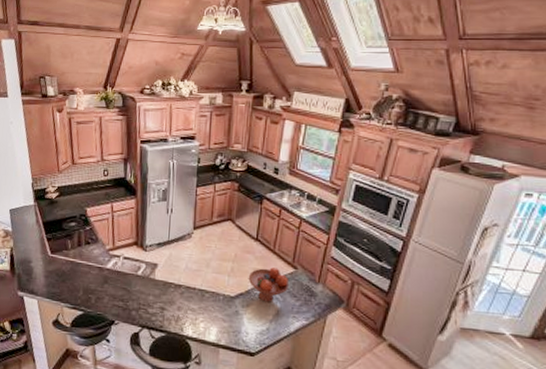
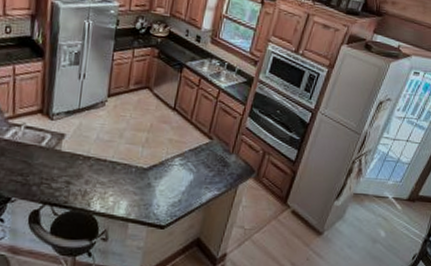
fruit bowl: present [248,267,290,302] -> none [163,138,204,174]

